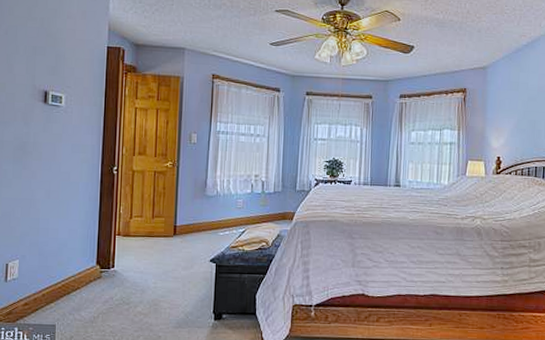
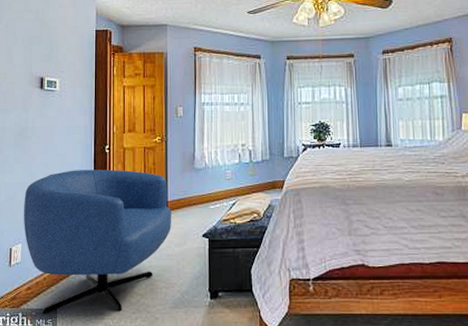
armchair: none [22,189,180,330] -> present [24,169,172,315]

